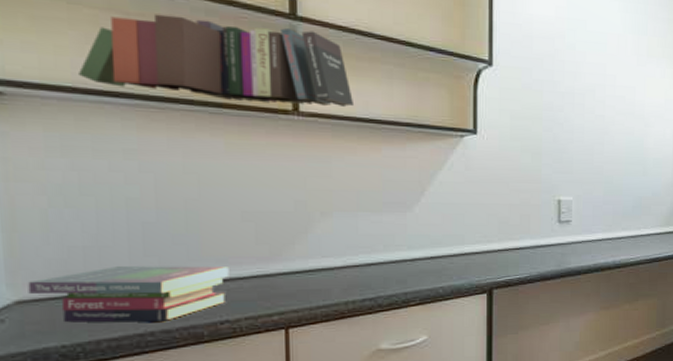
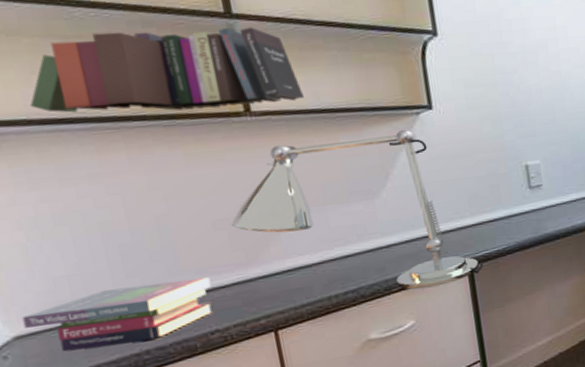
desk lamp: none [259,148,503,306] -> present [230,130,483,290]

